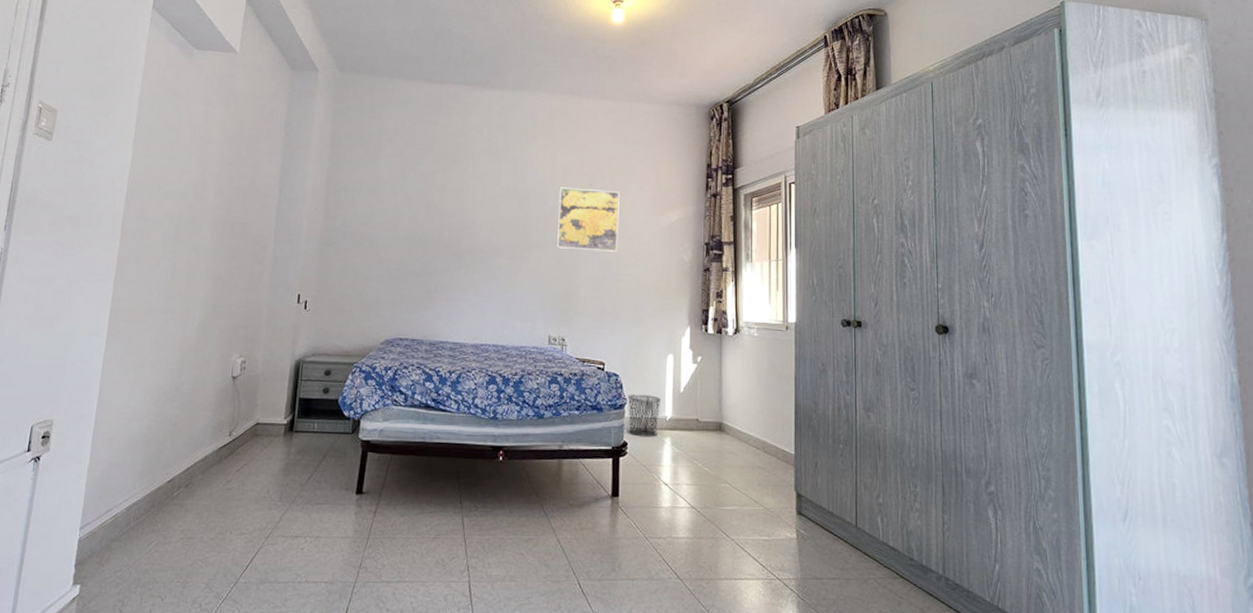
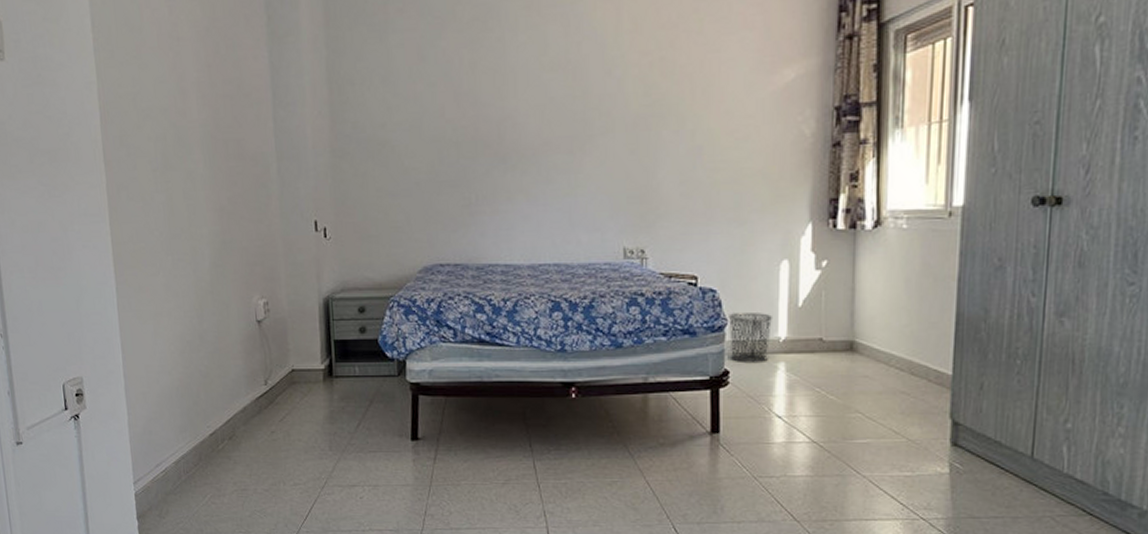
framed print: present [556,187,620,252] -> none [627,46,712,134]

